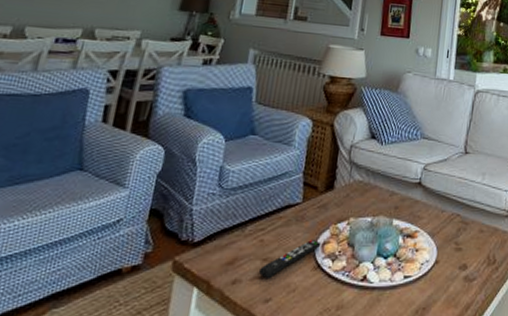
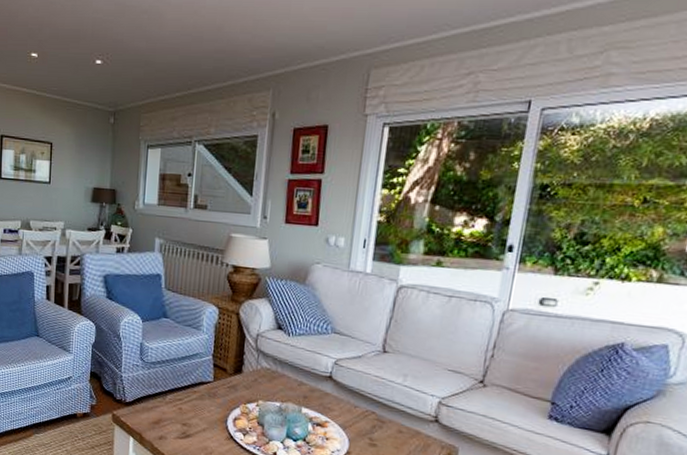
remote control: present [258,238,322,278] -> none [179,413,233,440]

